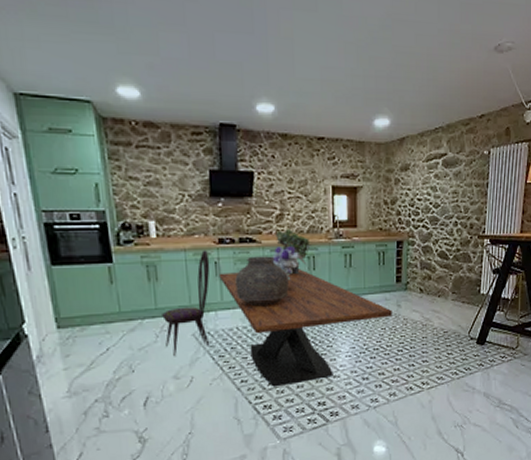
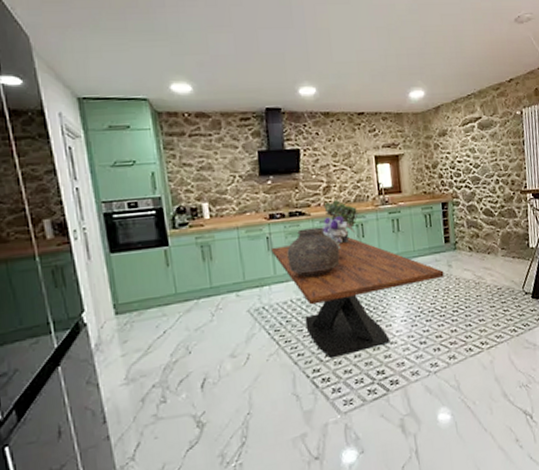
dining chair: present [162,250,210,357] -> none [217,226,266,335]

